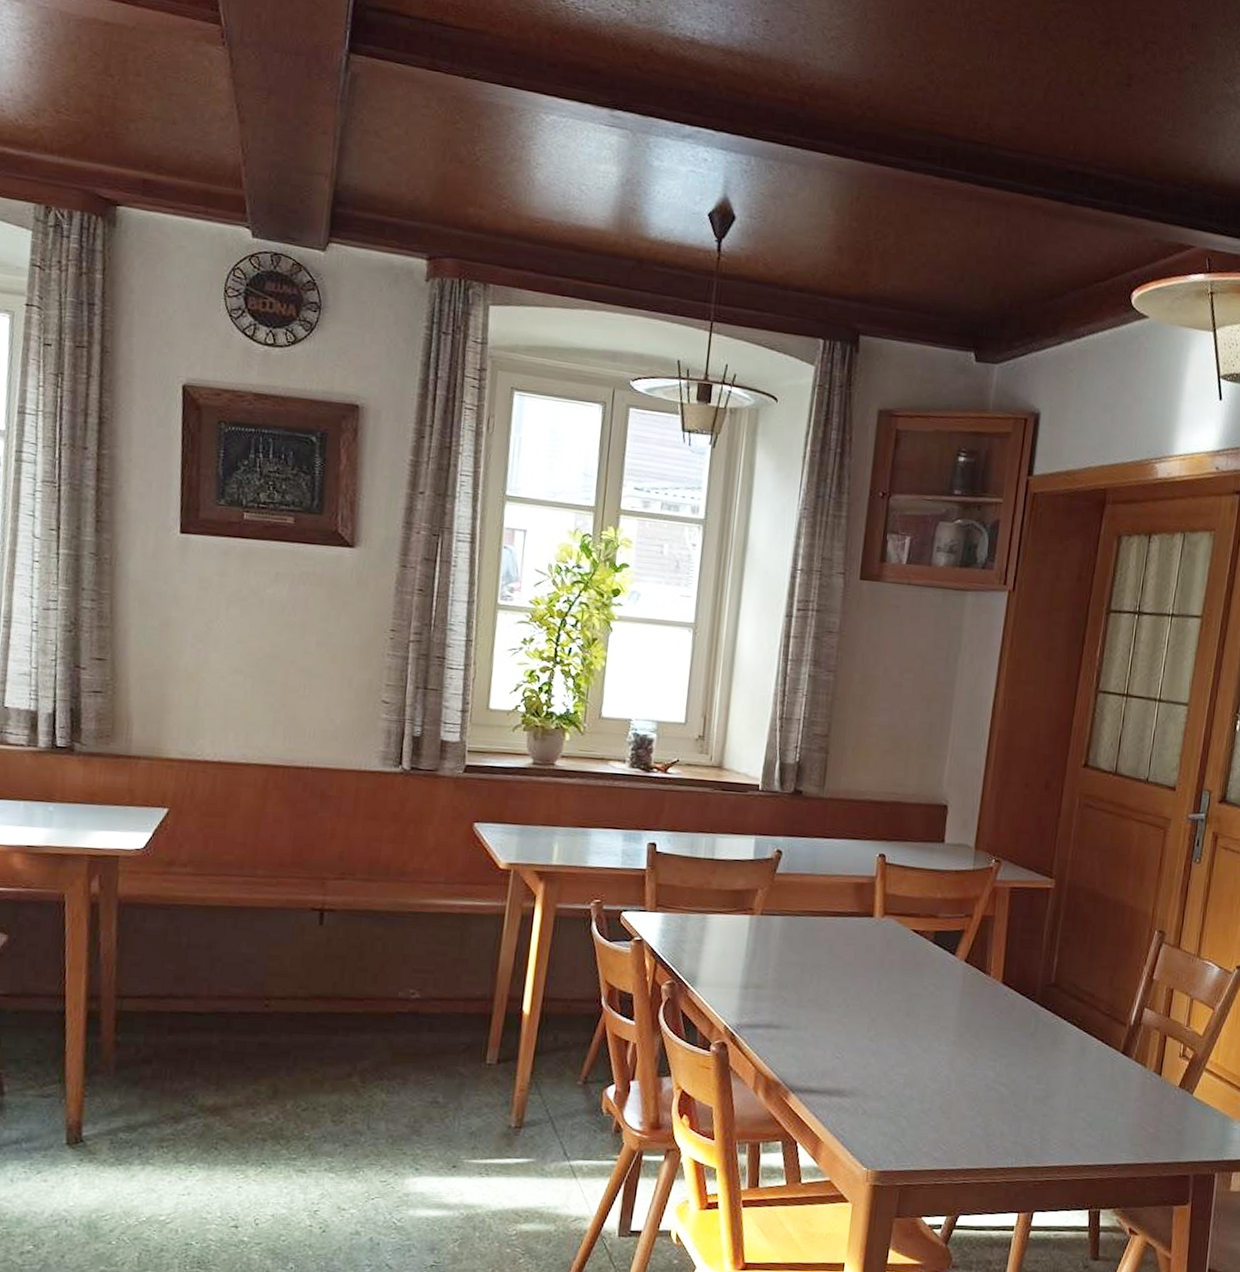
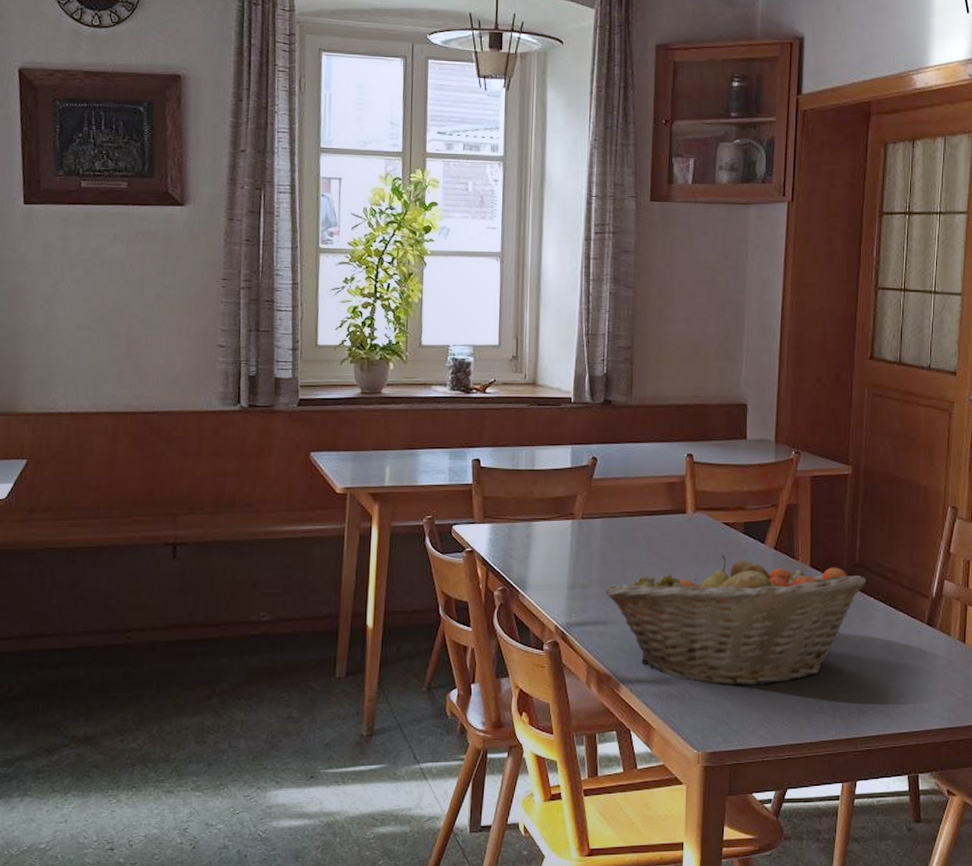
fruit basket: none [780,963,1061,1105] -> present [604,554,867,687]

